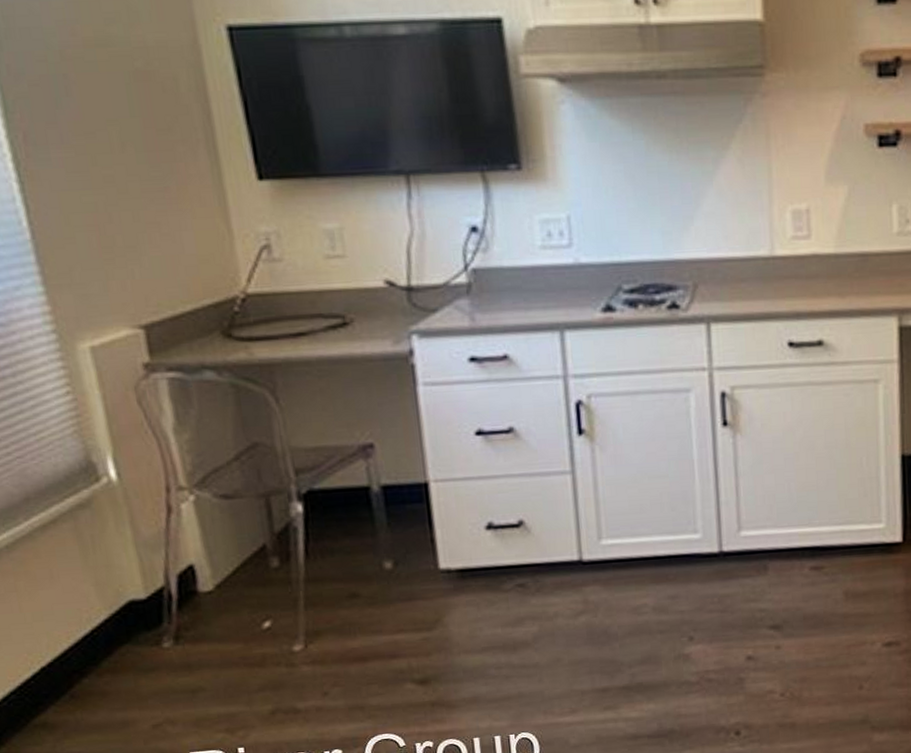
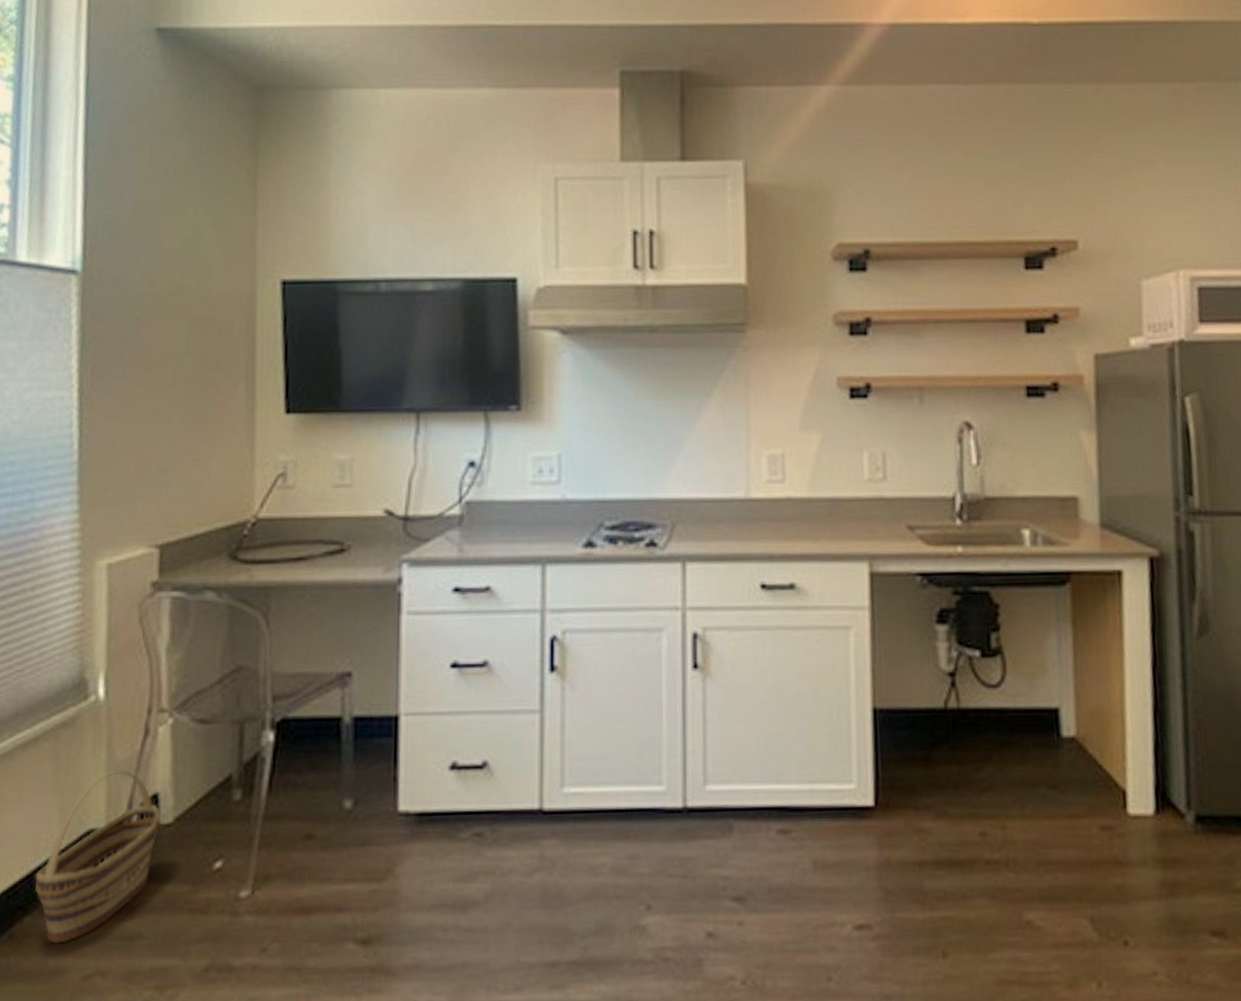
basket: none [83,546,202,700] -> present [34,771,161,944]

